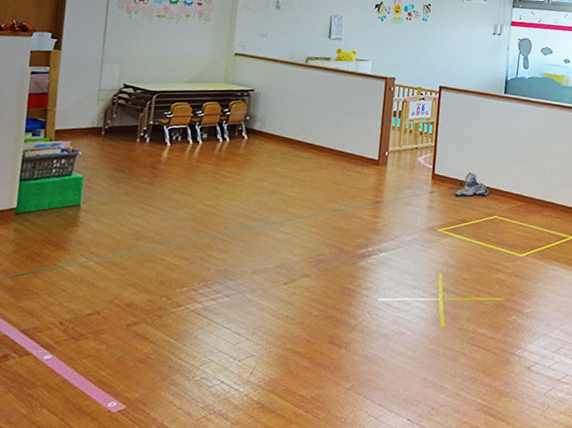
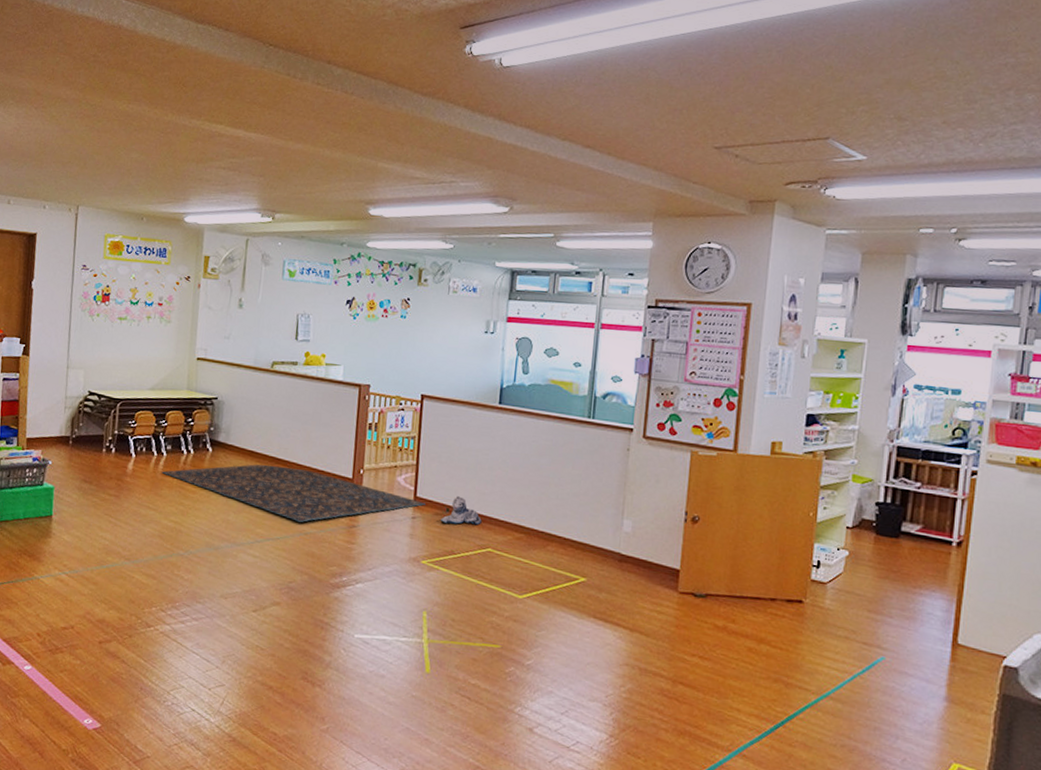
rug: none [197,149,442,200] -> present [161,464,425,522]

